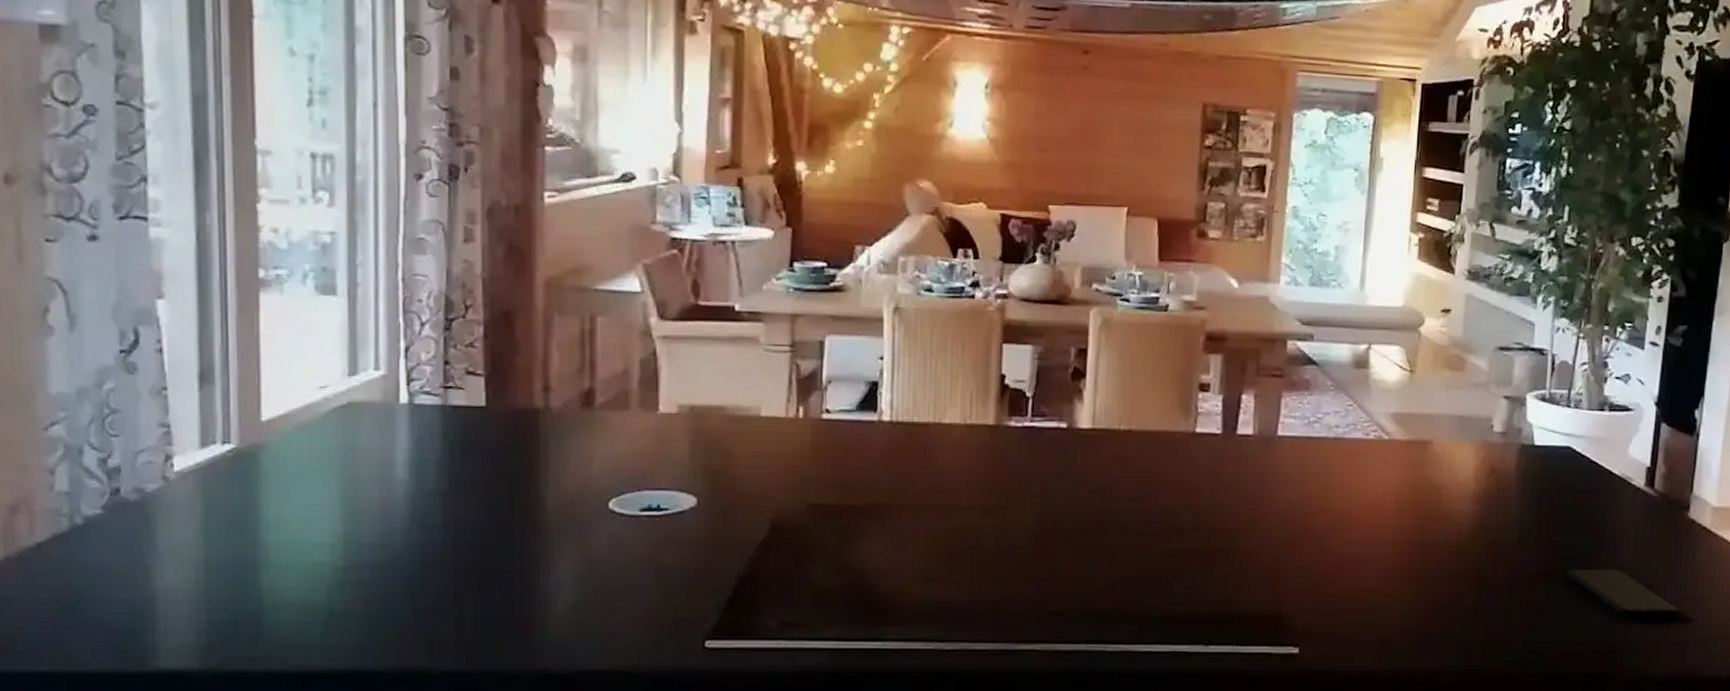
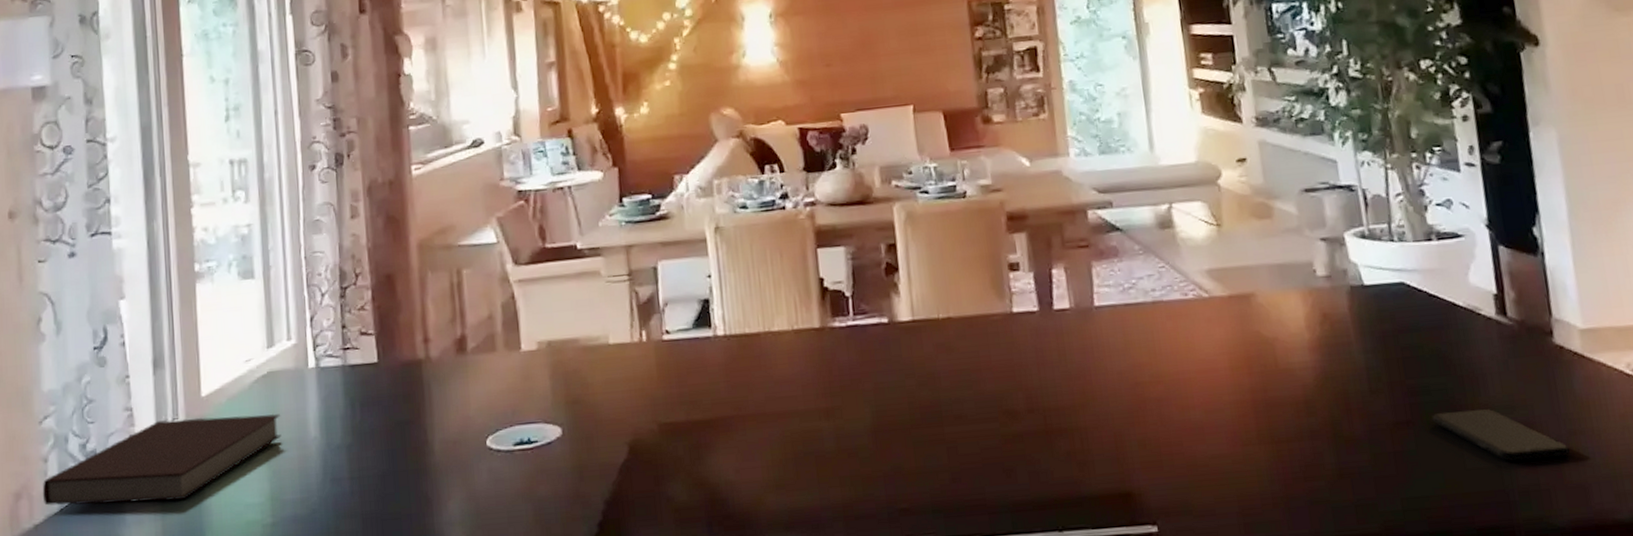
notebook: none [47,443,361,531] -> present [42,414,281,506]

